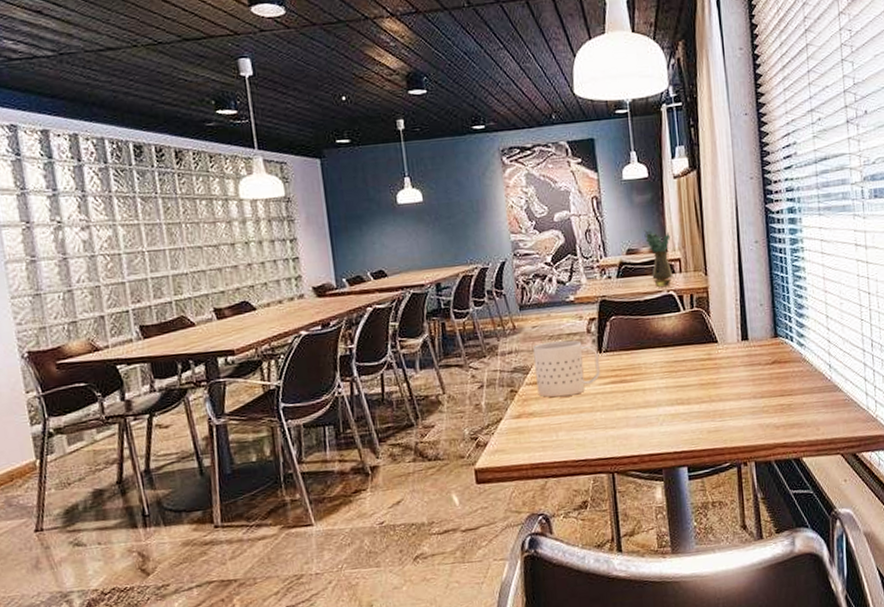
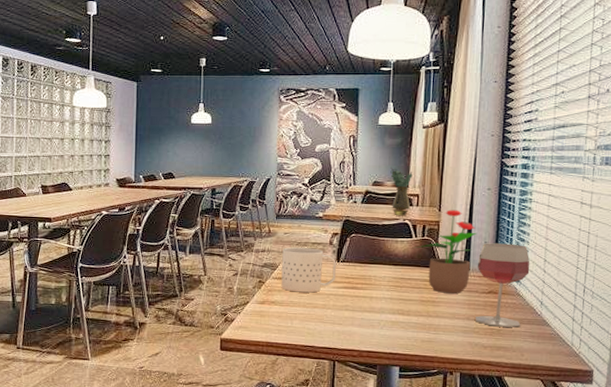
potted flower: none [682,271,750,372] -> present [412,210,476,293]
wineglass: none [756,302,813,402] -> present [474,243,530,328]

